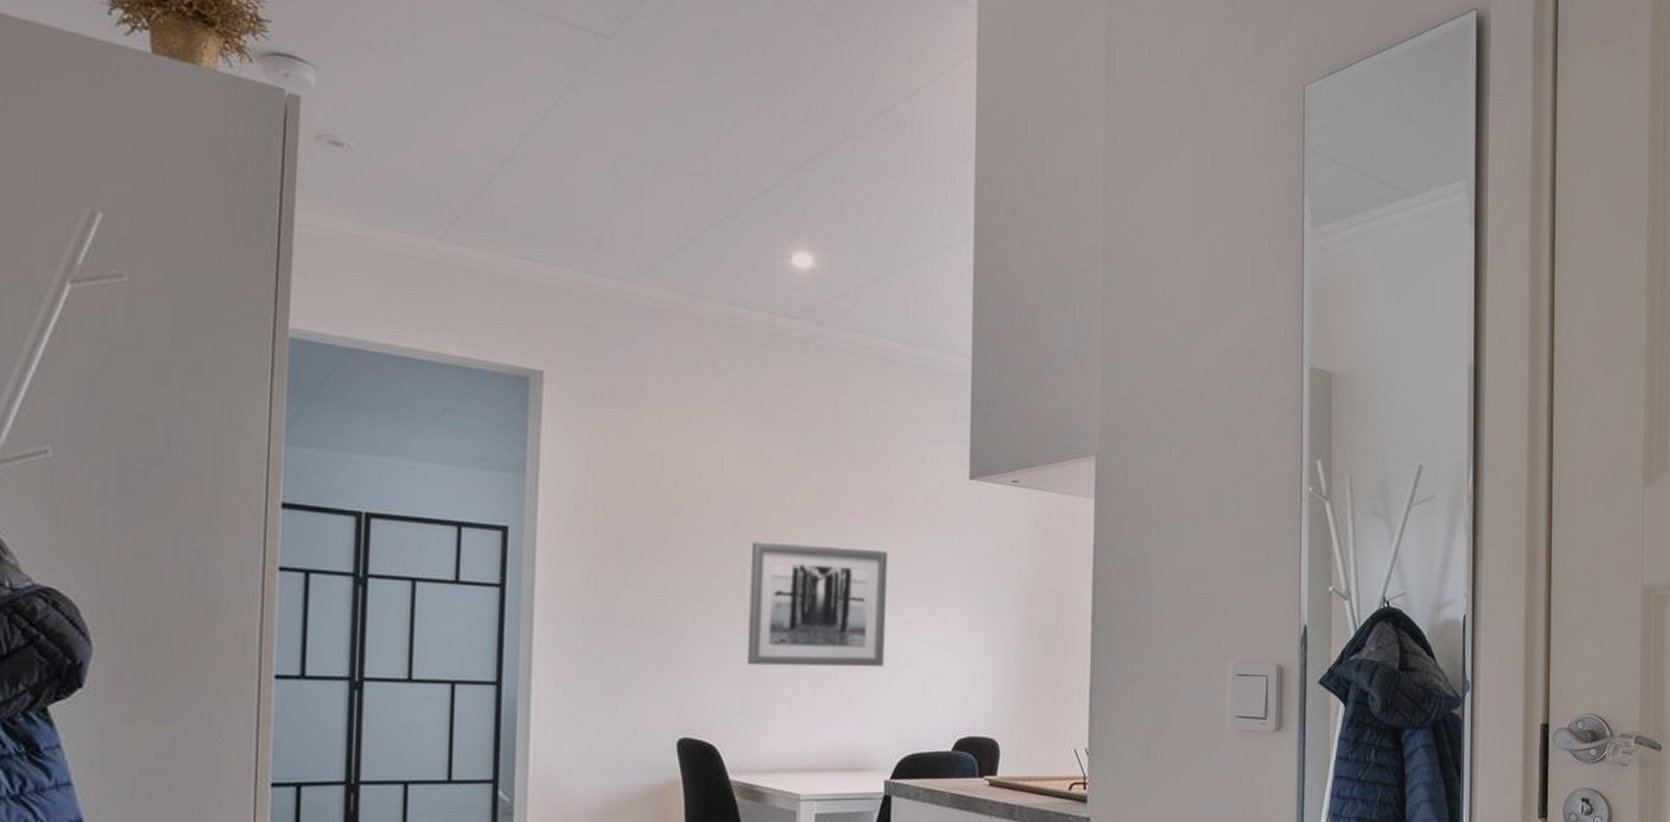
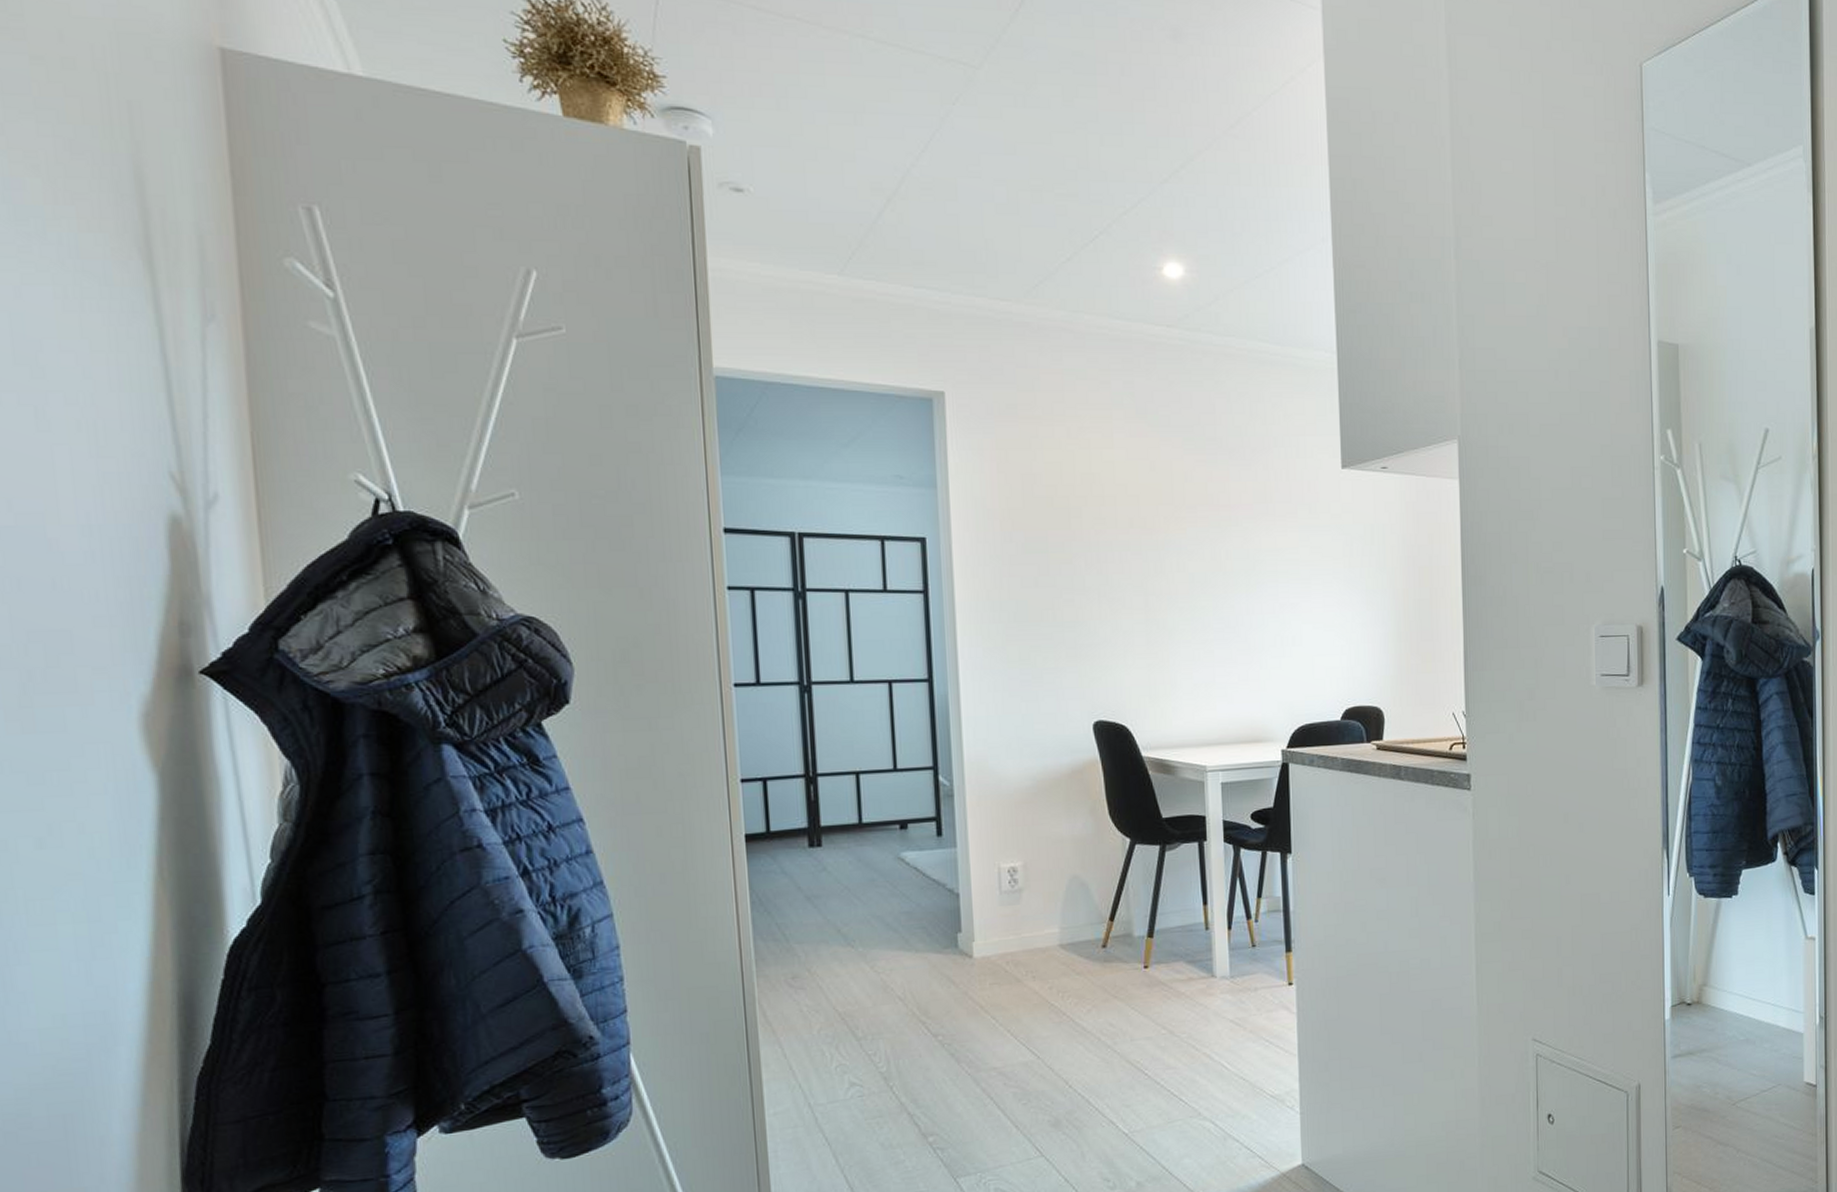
wall art: present [747,542,888,667] -> none [1146,538,1275,652]

